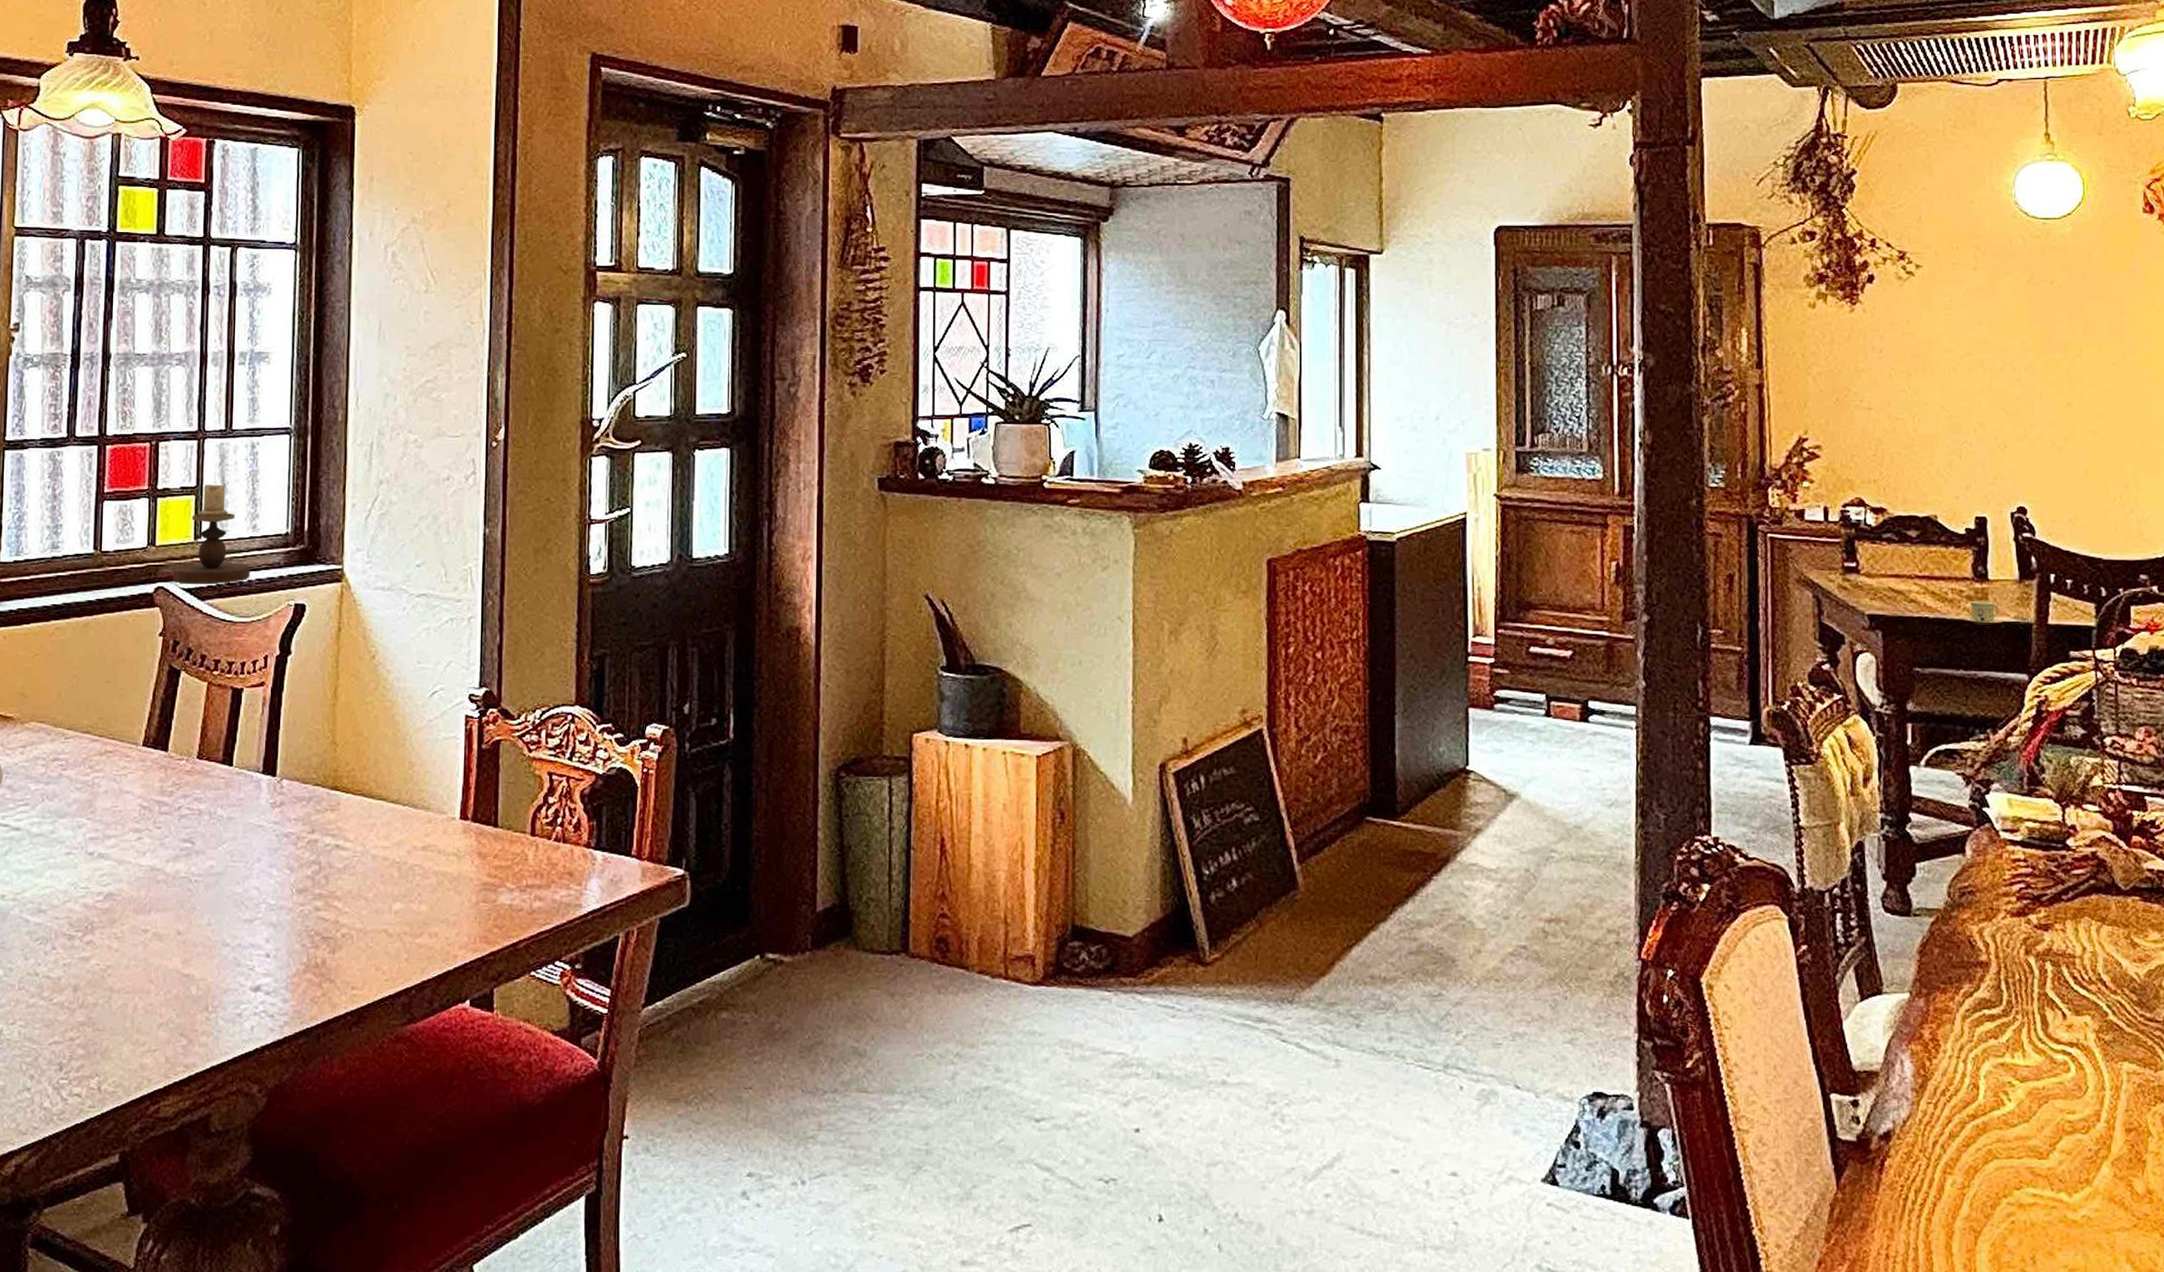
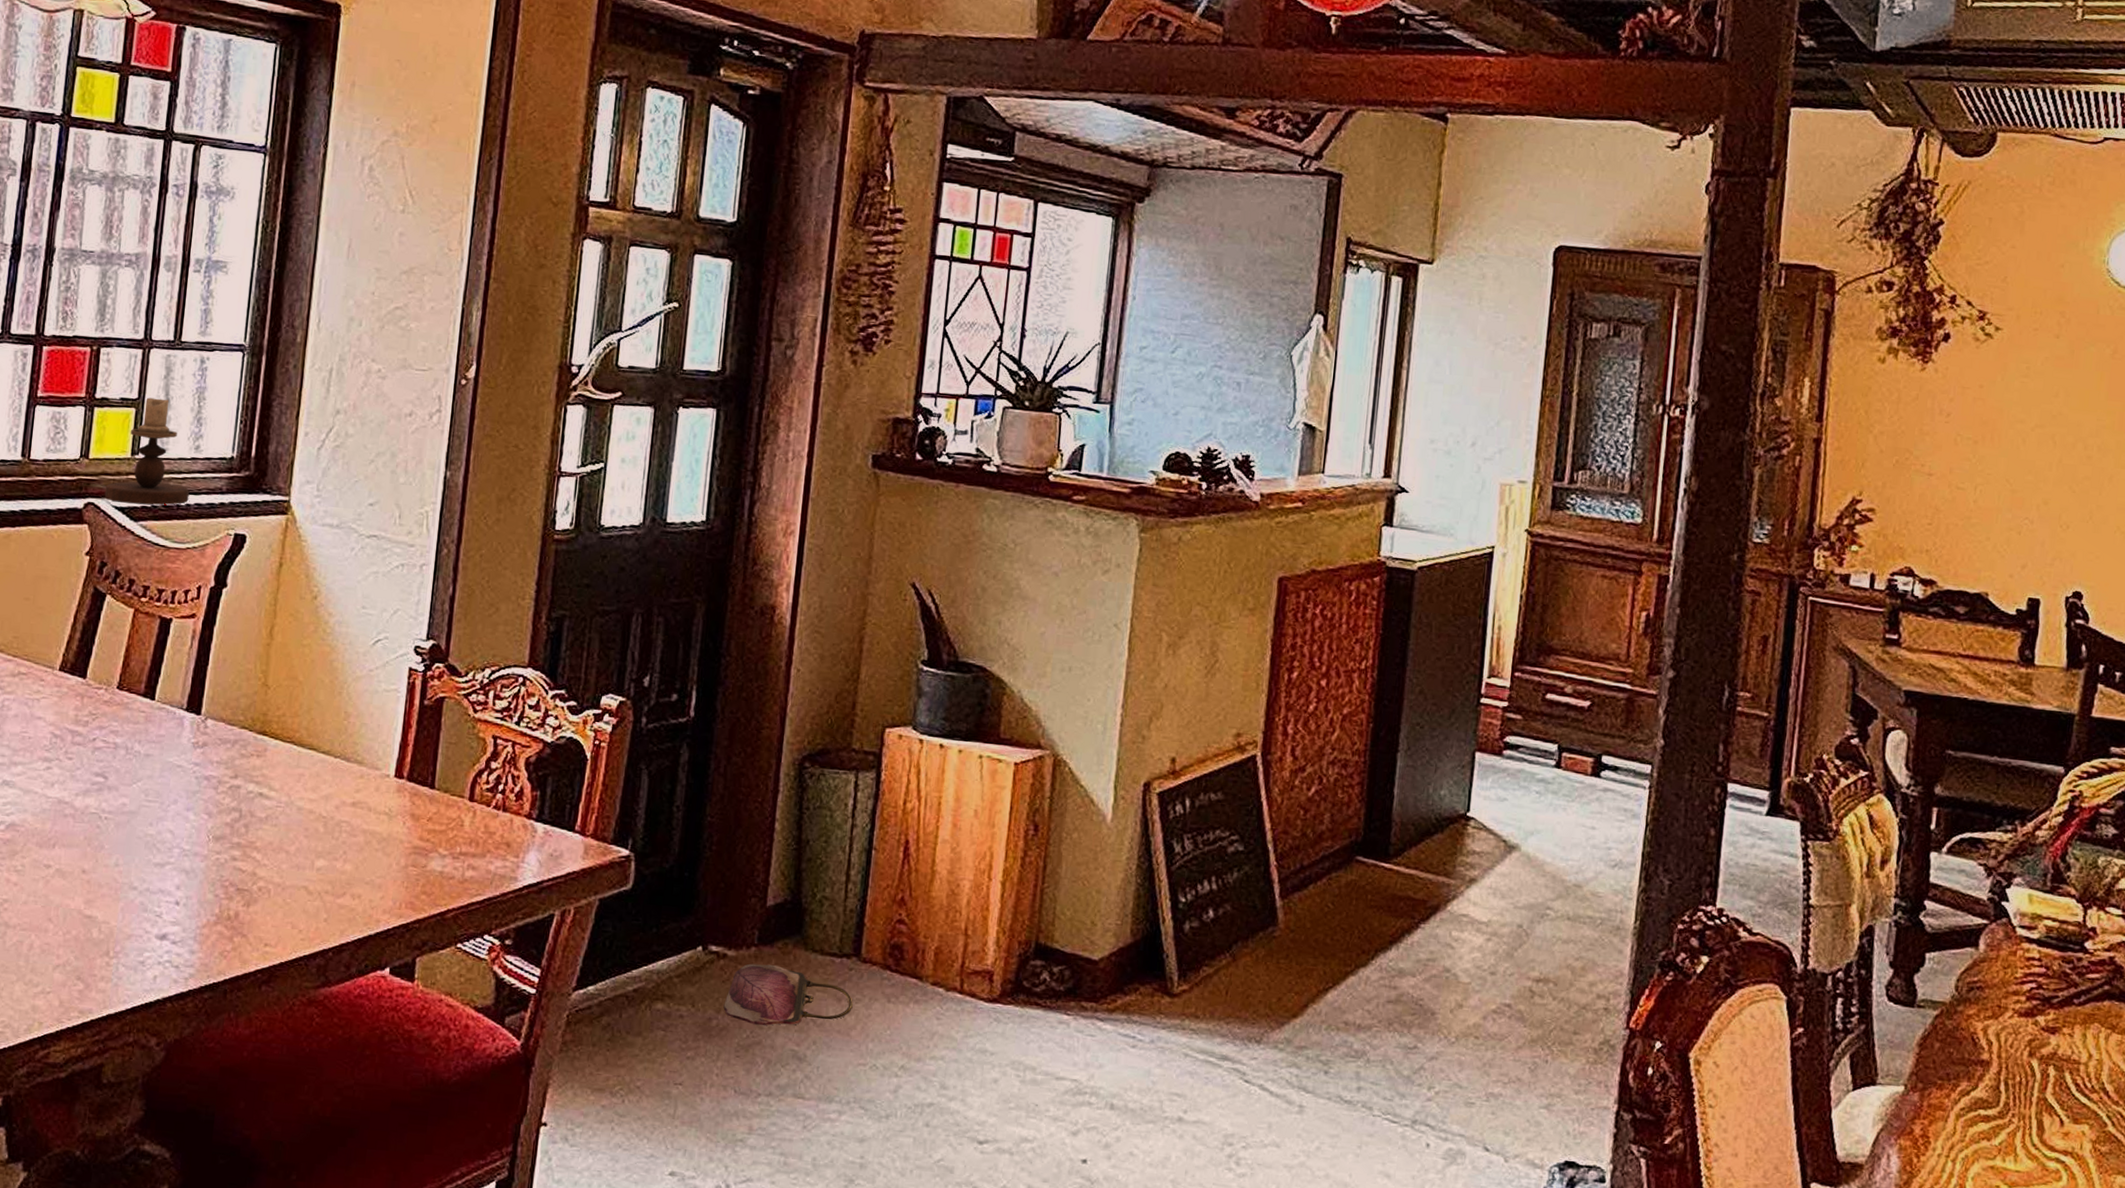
handbag: none [784,966,905,1025] -> present [723,963,853,1026]
cup and saucer: present [1962,601,2003,625] -> none [2002,685,2045,712]

